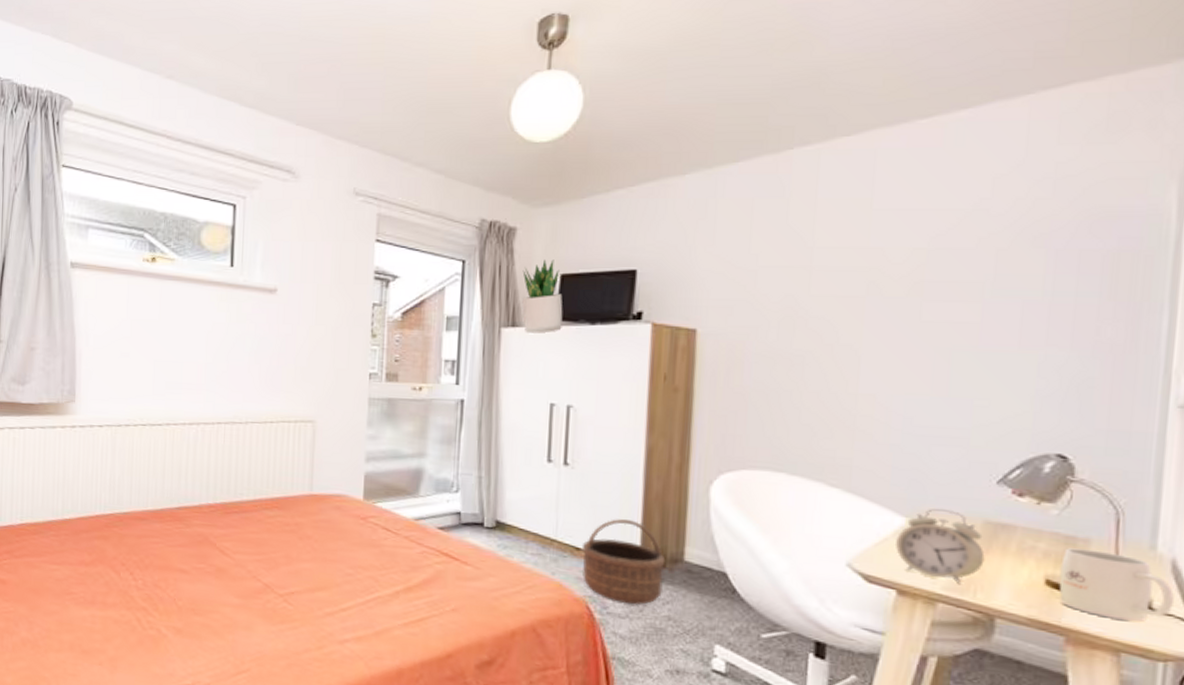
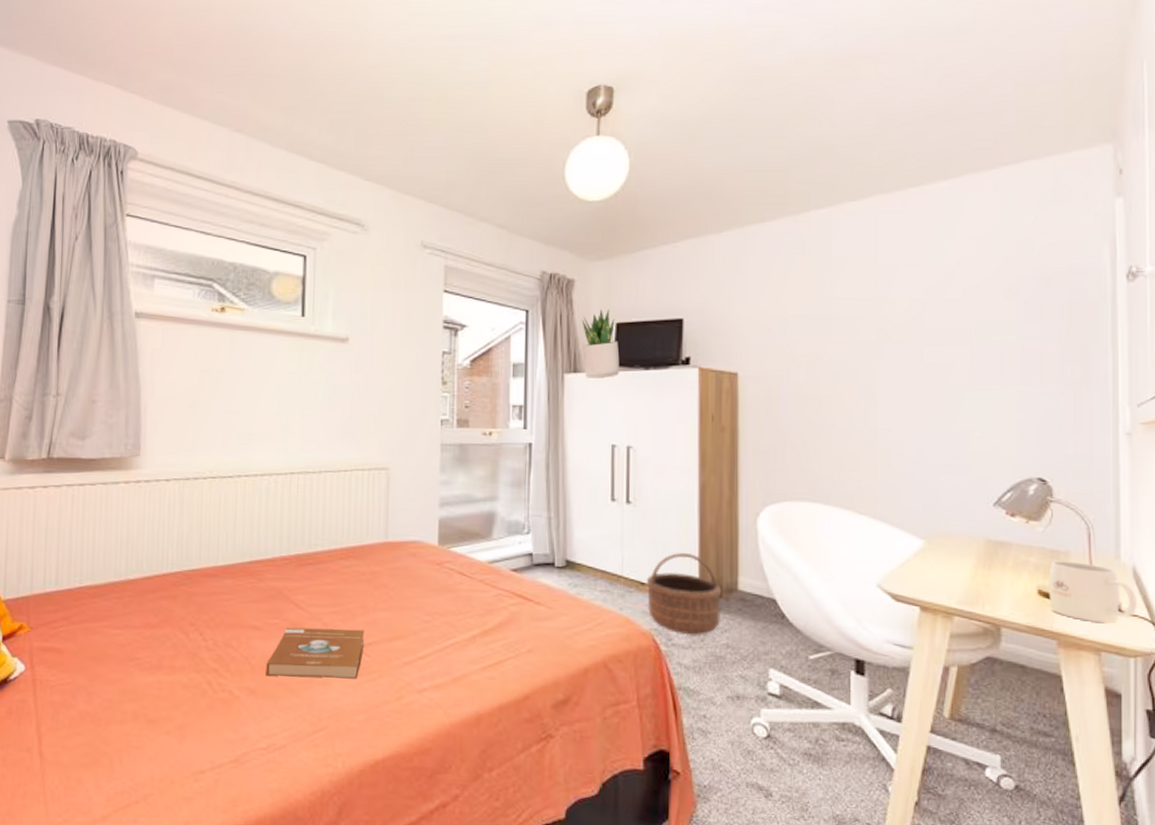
book: none [192,572,287,626] -> present [266,627,364,679]
alarm clock: present [894,508,985,585] -> none [915,530,989,599]

